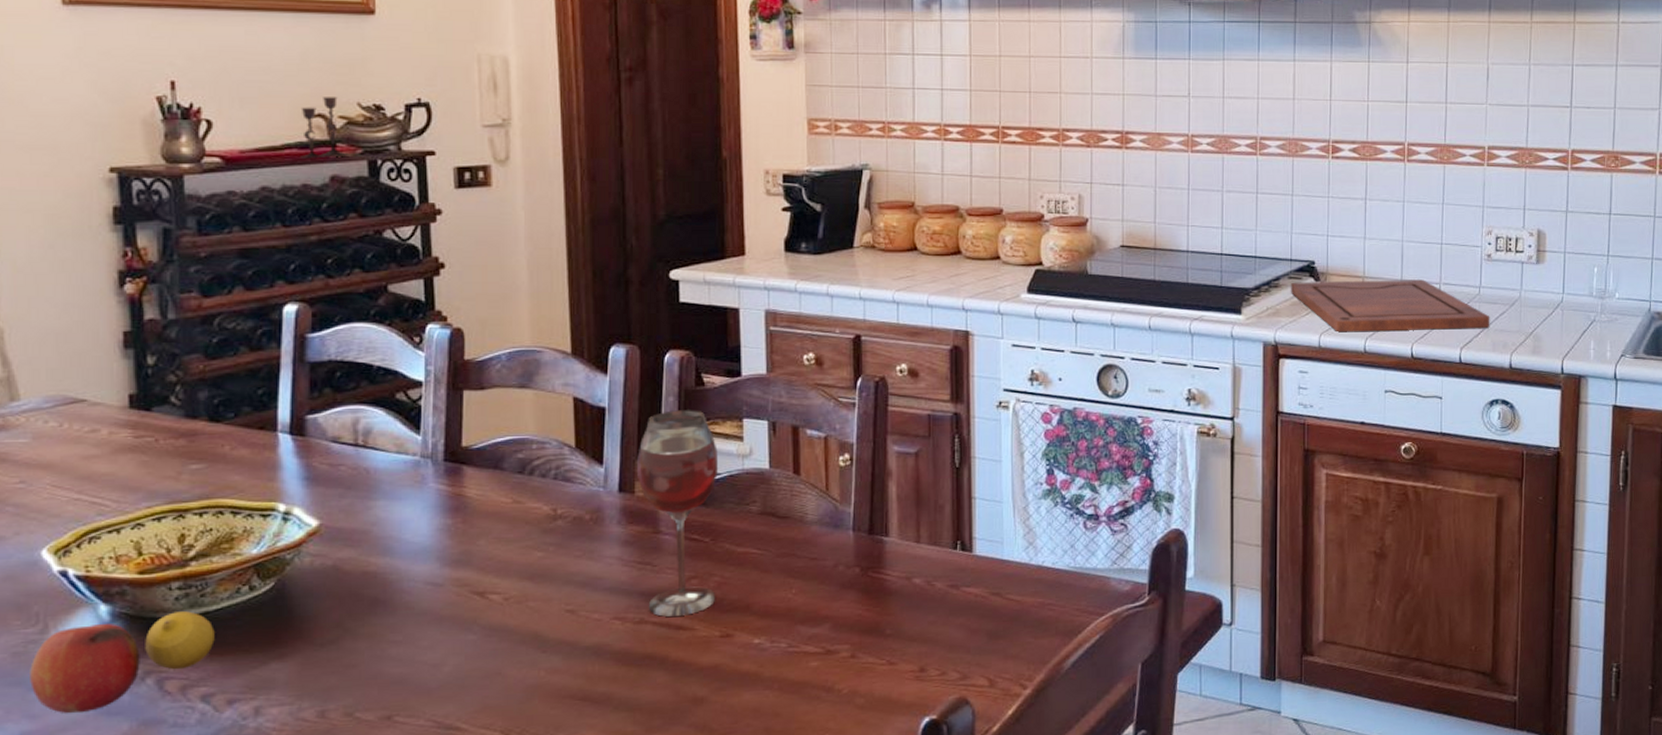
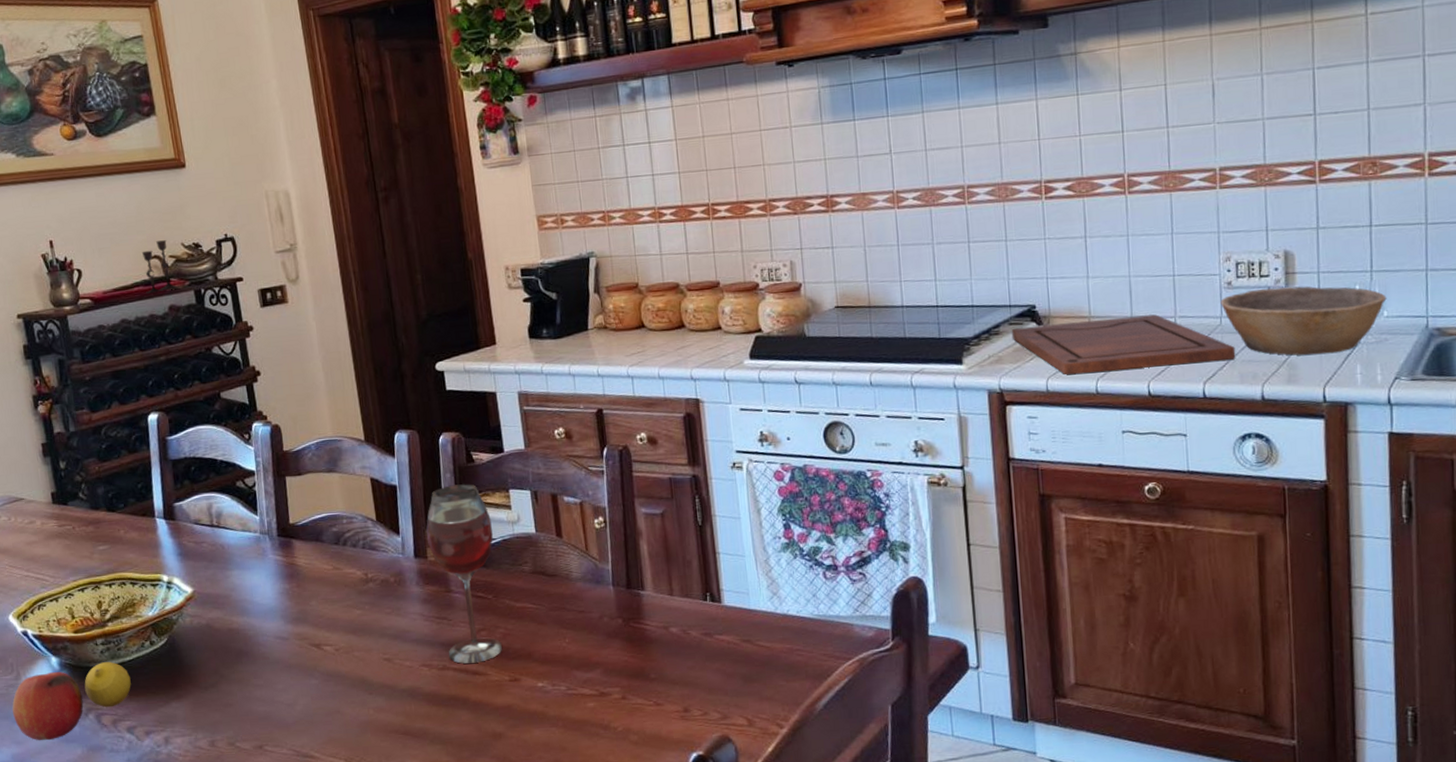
bowl: none [1480,263,1619,329] -> present [1220,286,1387,356]

